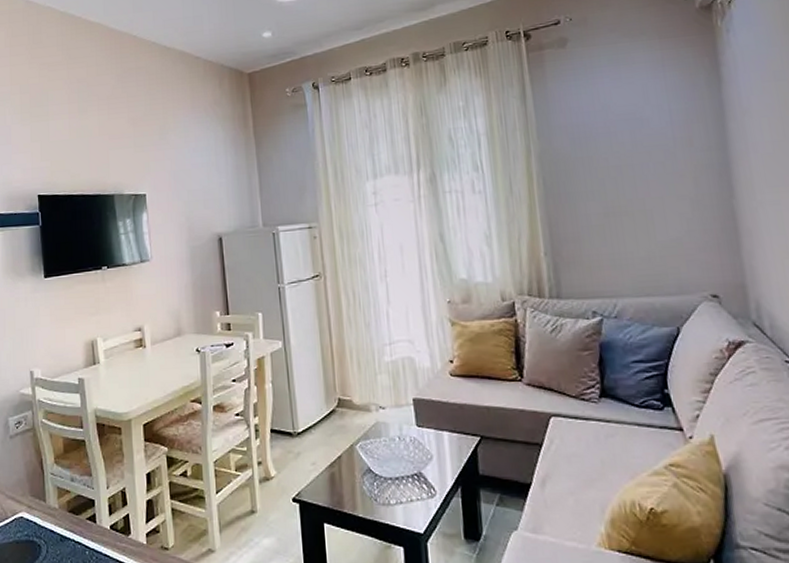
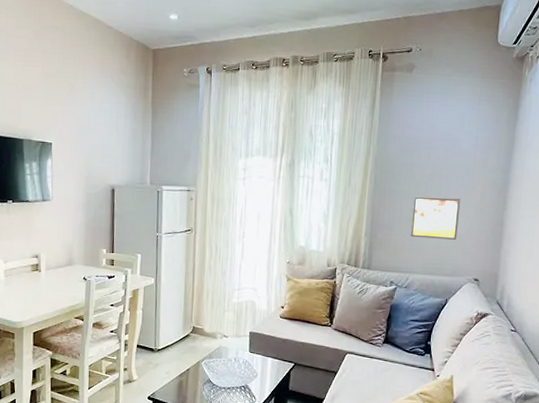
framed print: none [601,190,674,250] -> present [411,196,461,240]

